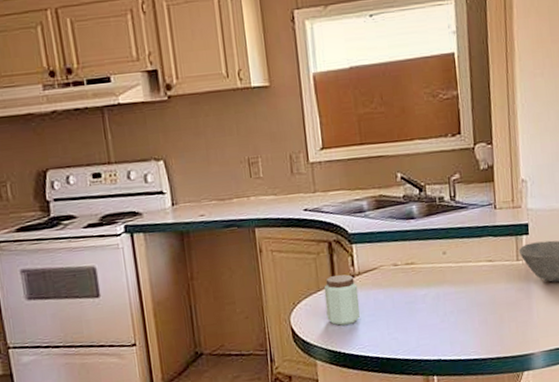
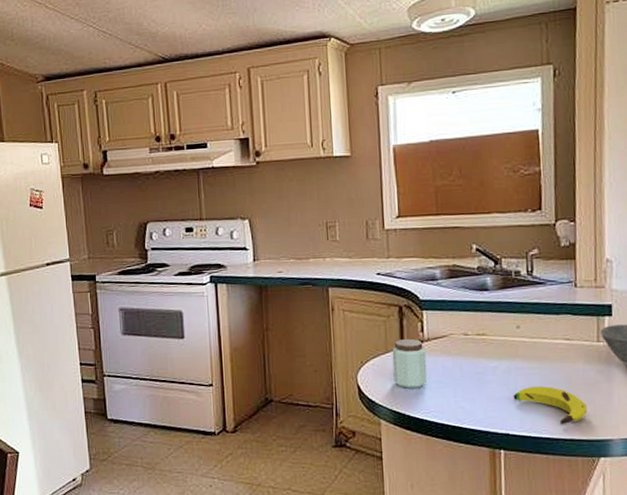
banana: none [442,309,511,345] -> present [513,386,588,425]

